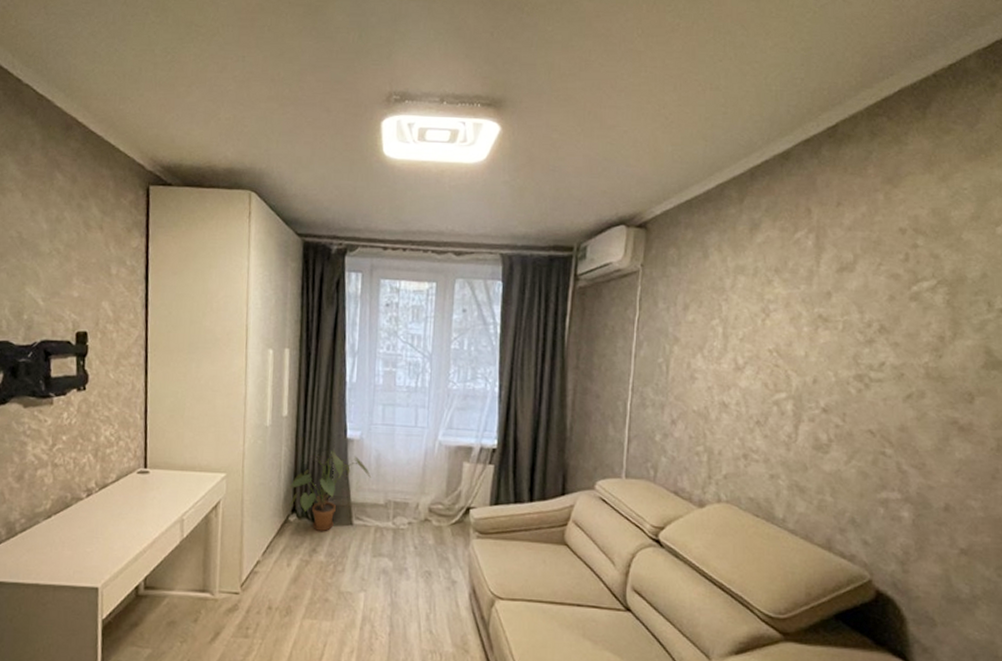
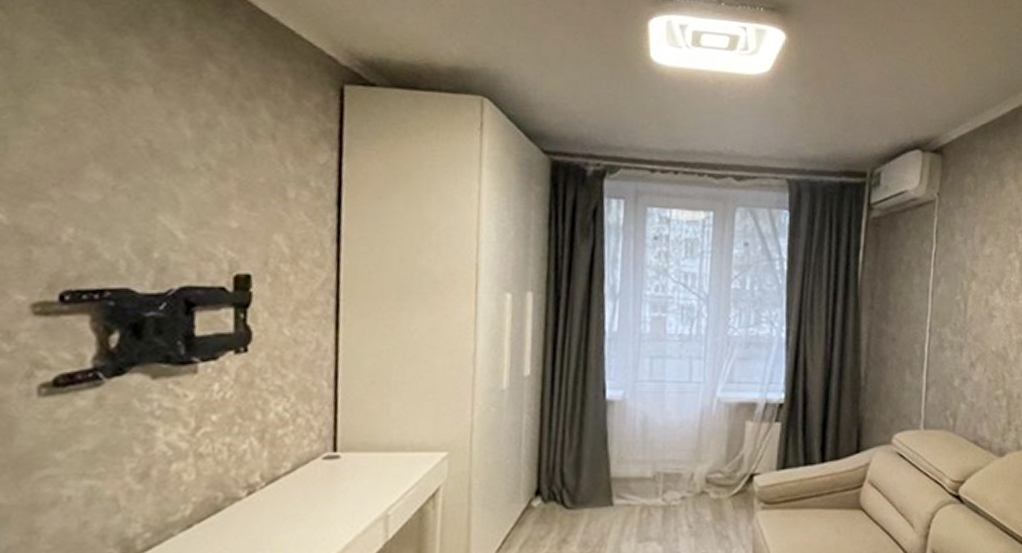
house plant: present [288,448,372,531] -> none [530,413,637,516]

